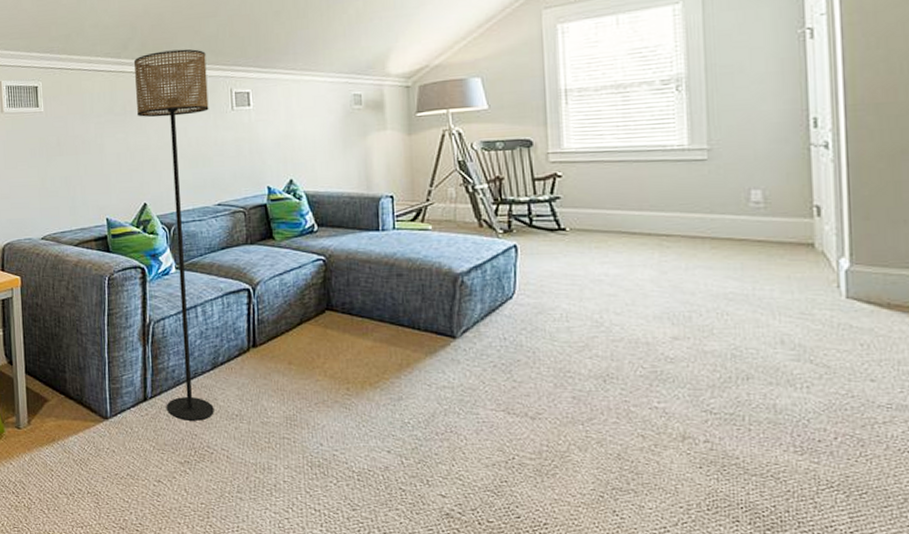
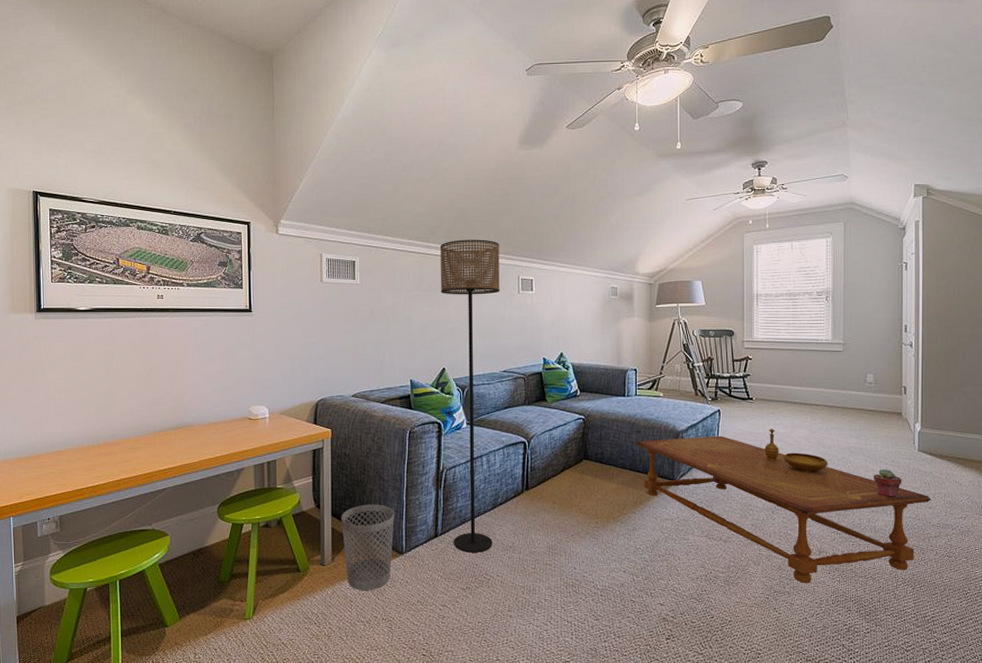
wastebasket: none [35,361,96,459] -> present [341,504,394,590]
coffee table: none [397,279,874,481] -> present [636,435,931,584]
decorative bowl: none [587,268,690,328] -> present [765,428,828,472]
potted succulent: none [768,323,820,366] -> present [873,468,902,498]

